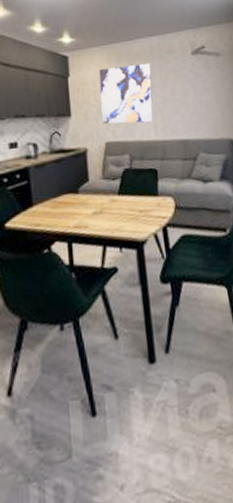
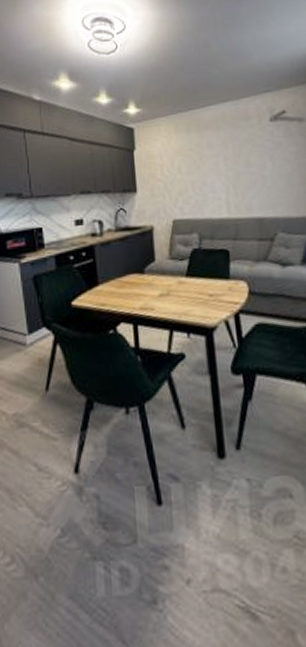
wall art: present [99,63,154,125] -> none [166,132,226,201]

